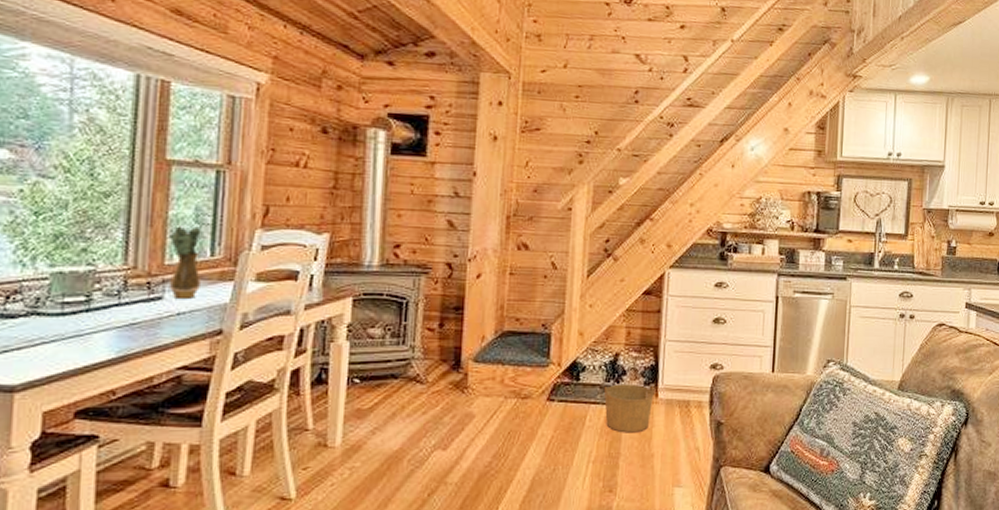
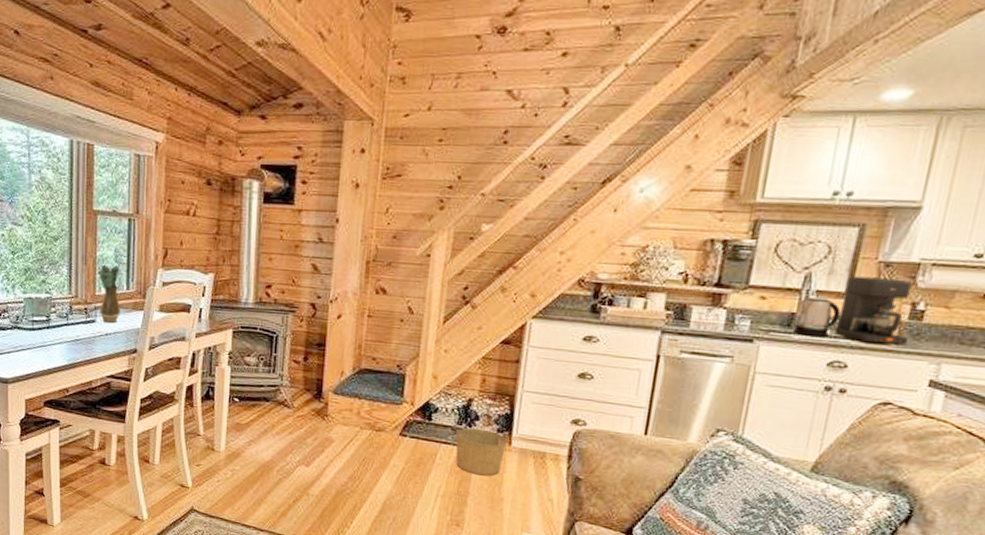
kettle: none [873,238,903,272] -> present [792,296,841,337]
coffee maker: none [901,221,948,276] -> present [834,276,913,345]

